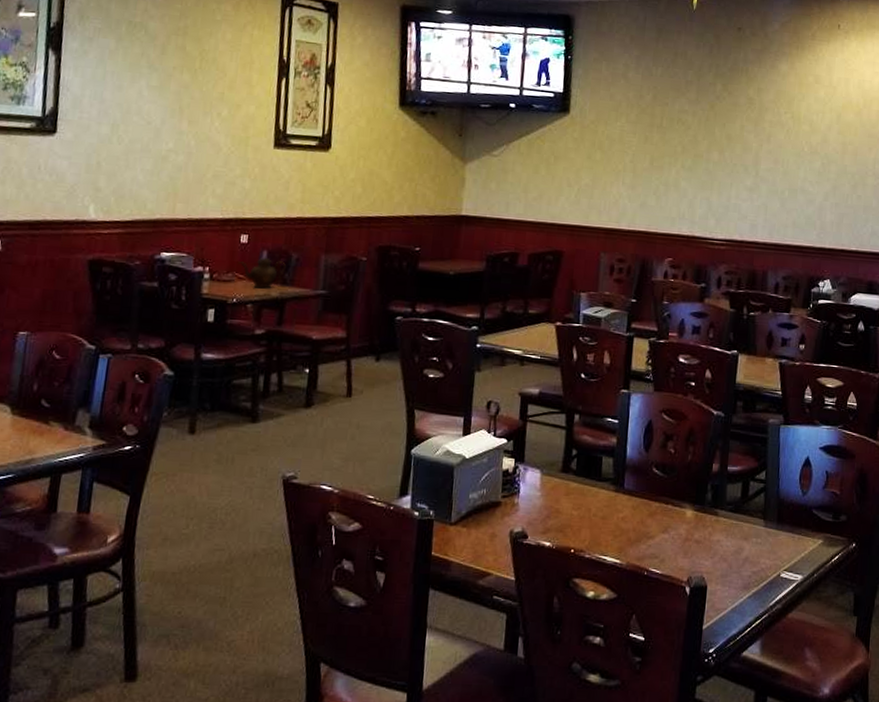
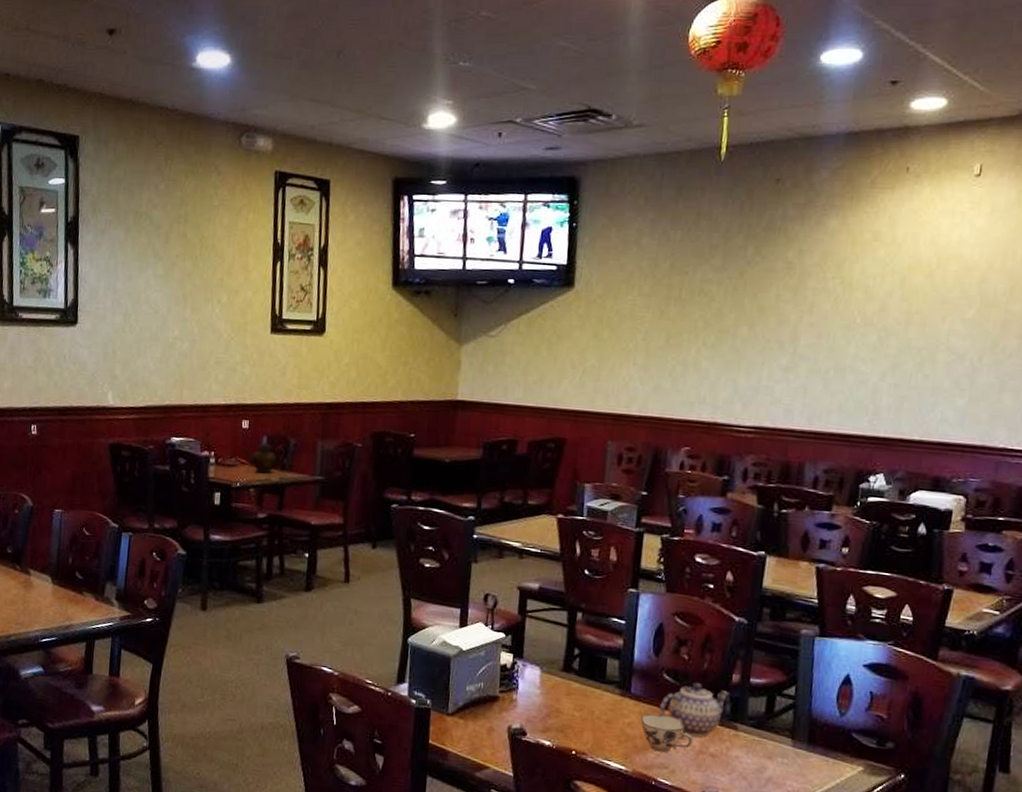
teacup: none [633,506,680,543] -> present [640,713,693,753]
teapot: none [649,473,710,525] -> present [659,682,729,737]

